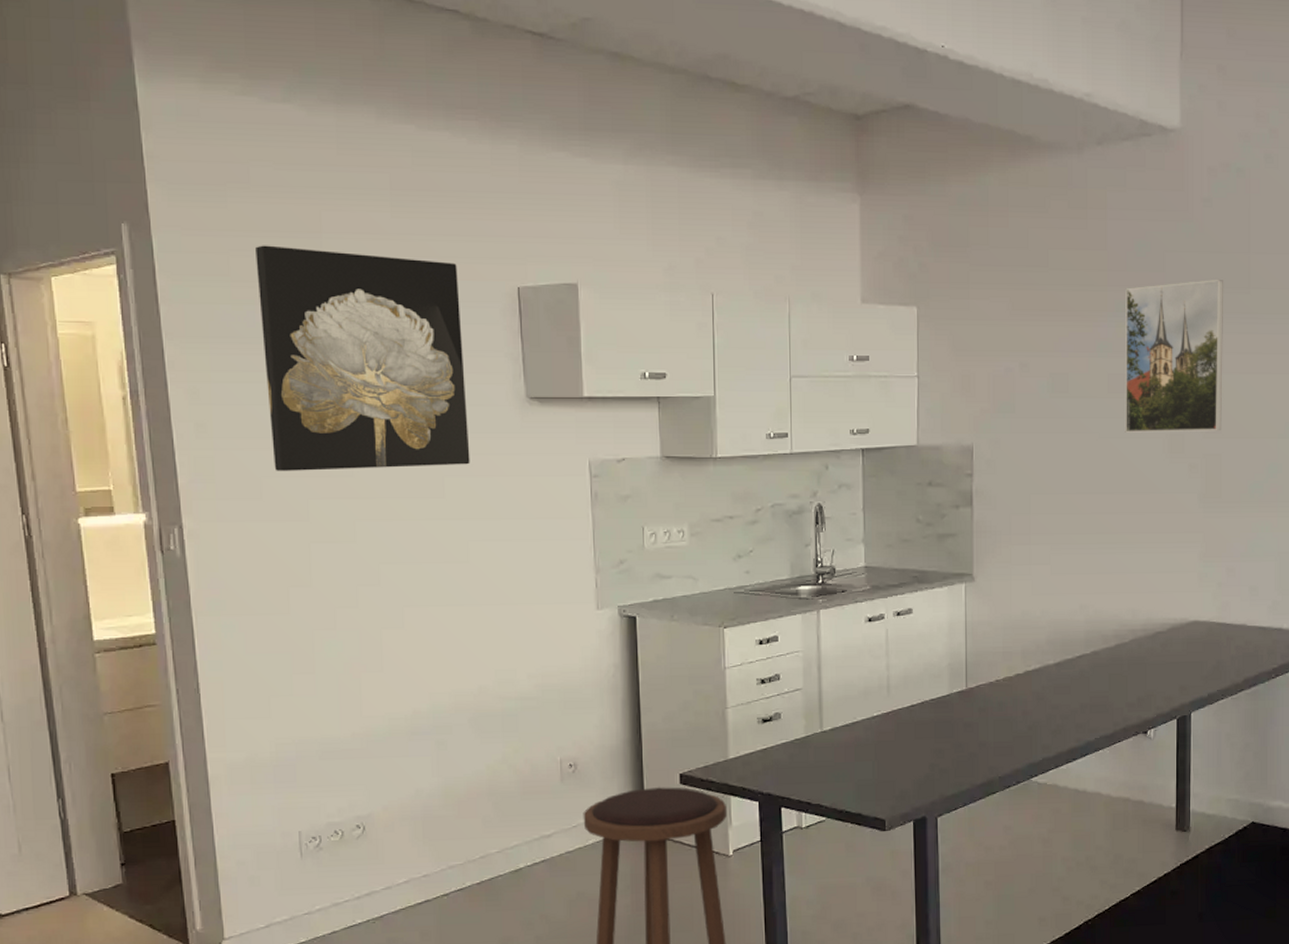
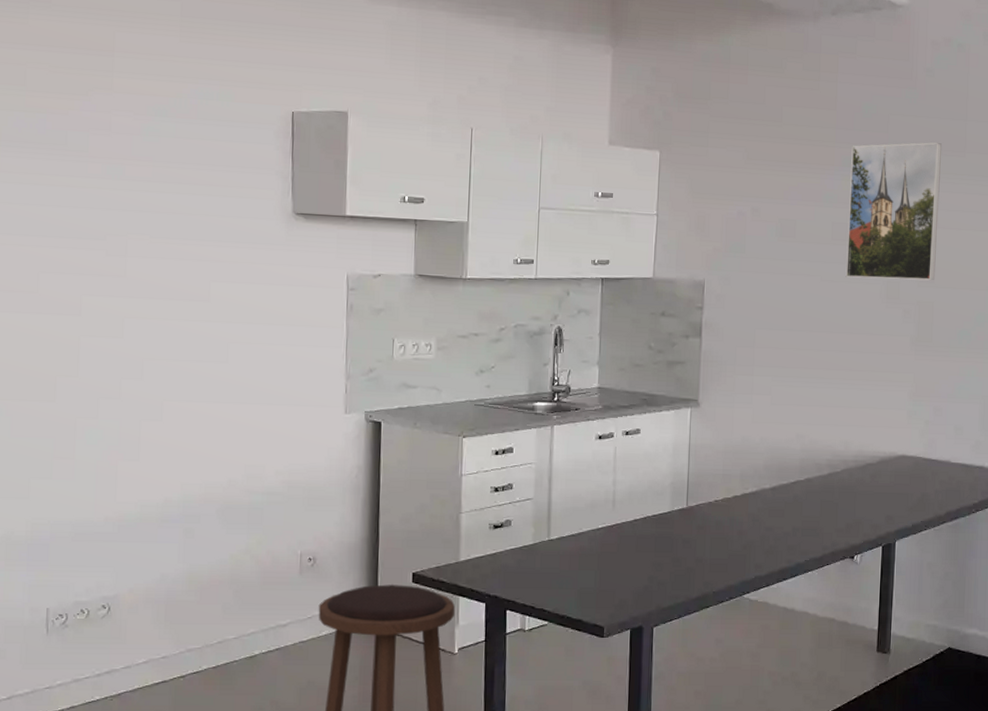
wall art: present [255,245,470,471] -> none [50,59,238,272]

